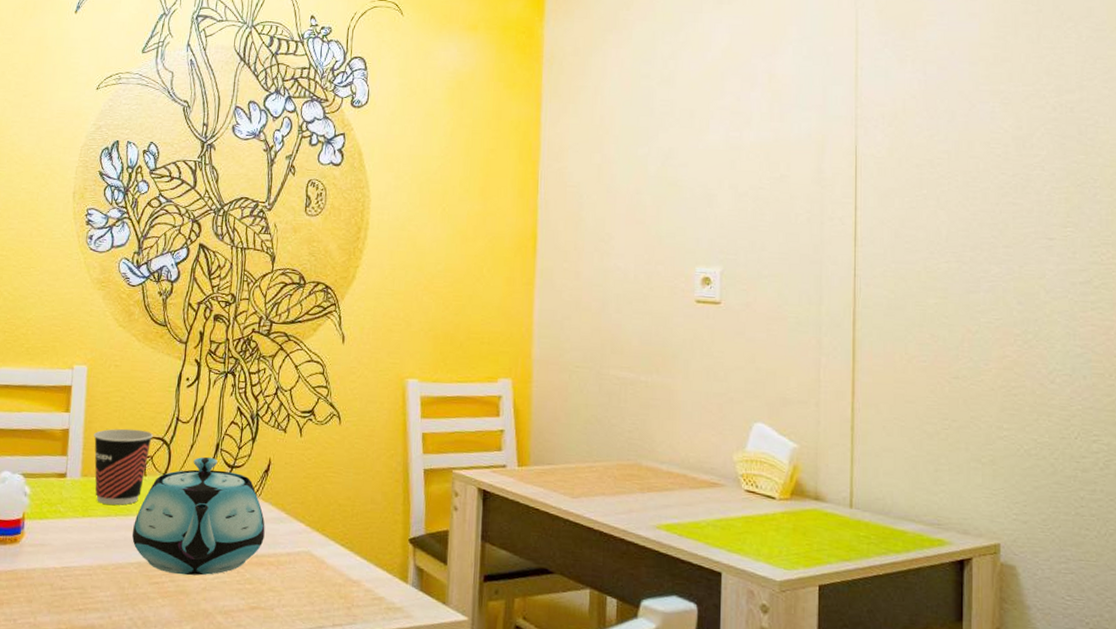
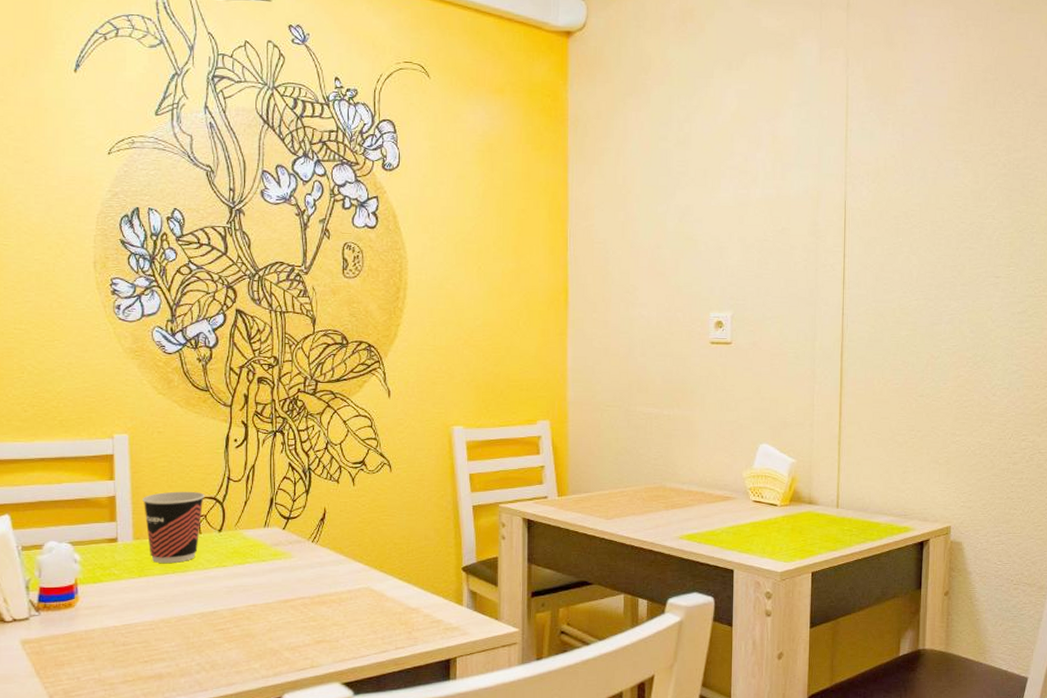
teapot: present [131,456,265,576] -> none [192,511,325,620]

